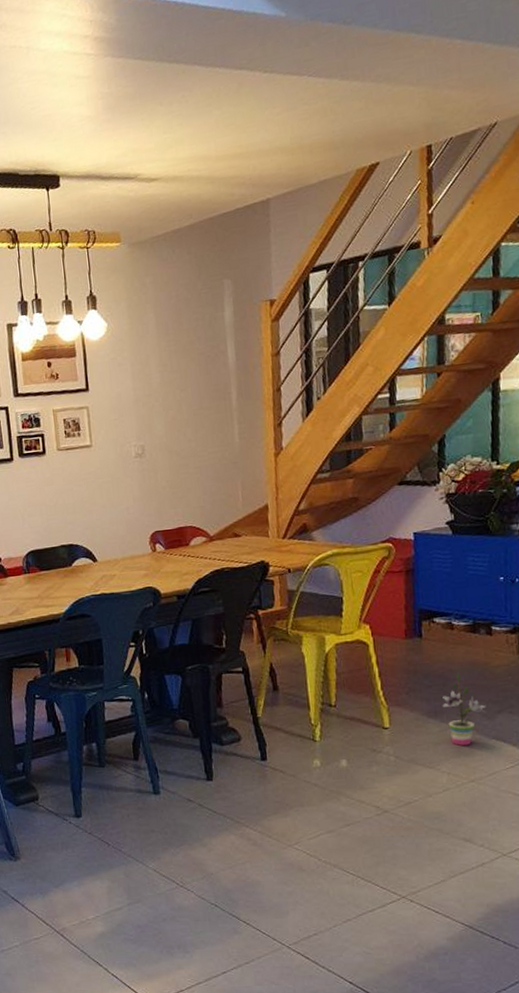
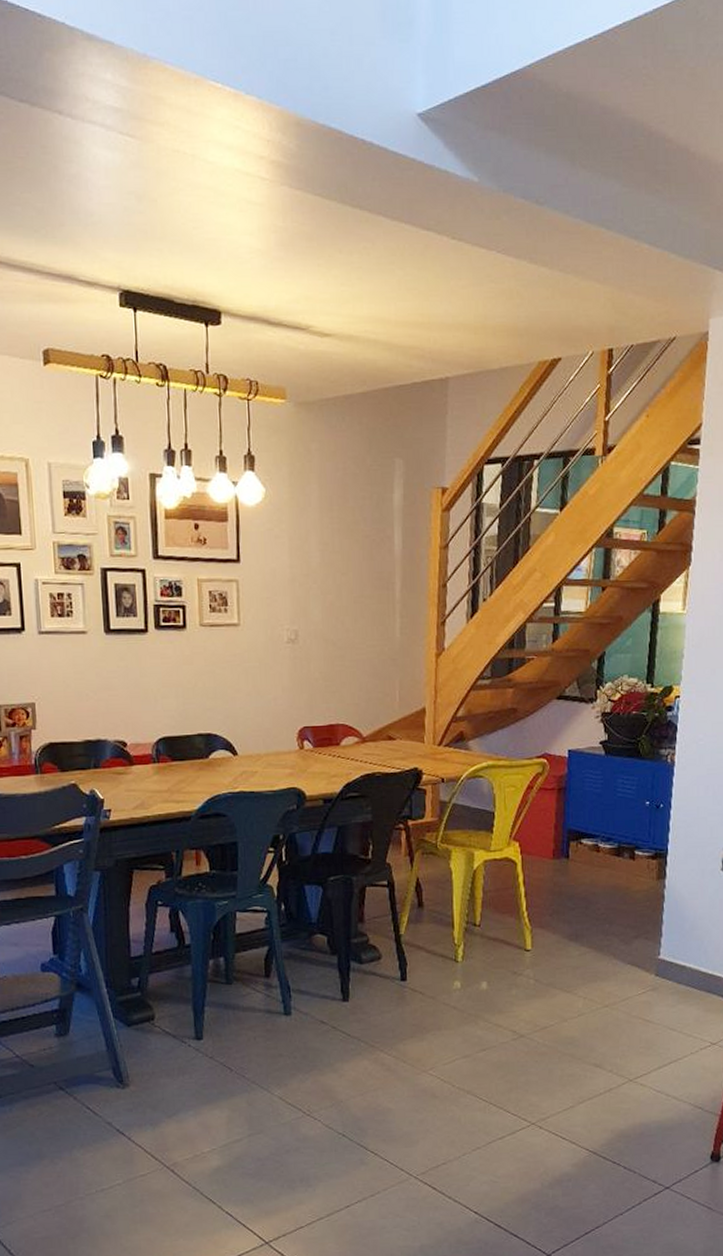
potted plant: present [442,673,485,747] -> none [583,896,623,971]

